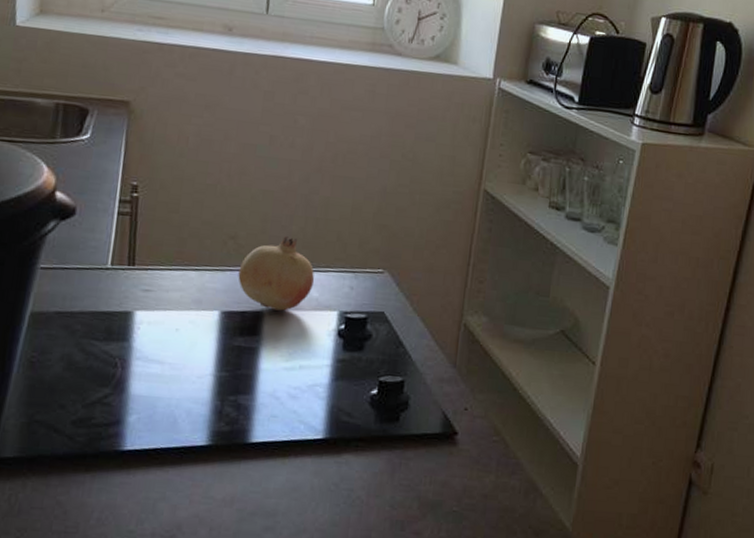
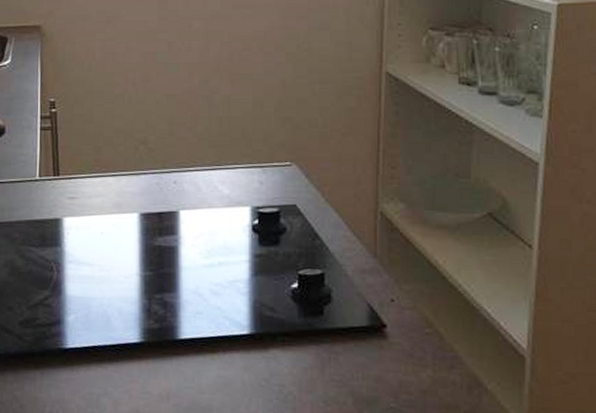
fruit: present [238,235,315,311] -> none [152,136,224,210]

